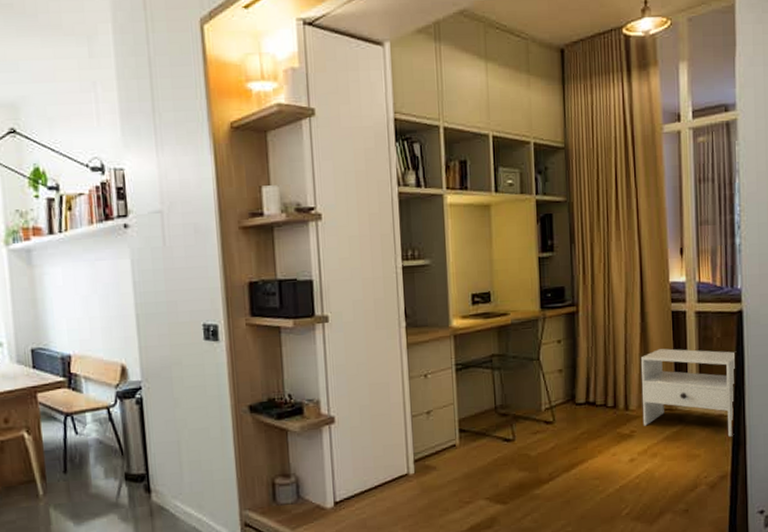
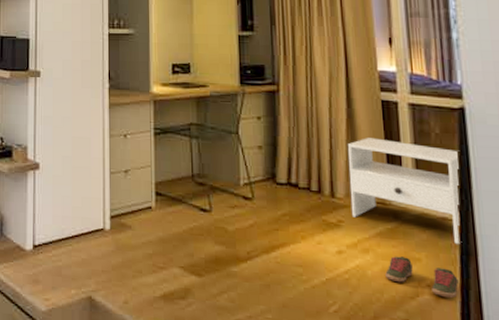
shoe: none [670,455,730,486] -> present [385,256,459,299]

